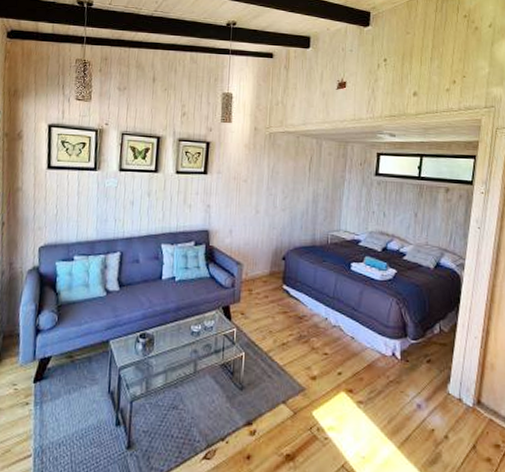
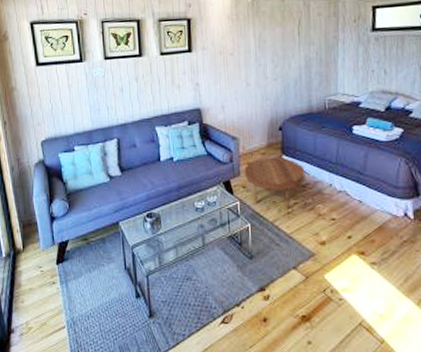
side table: none [244,285,303,340] -> present [244,157,306,209]

